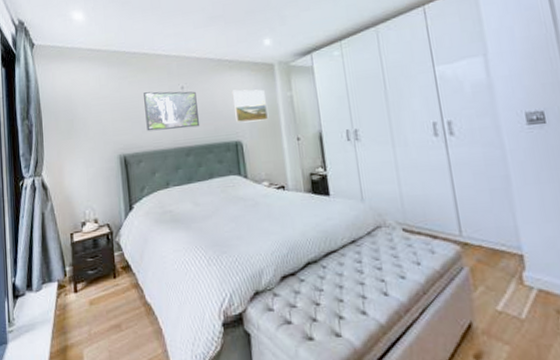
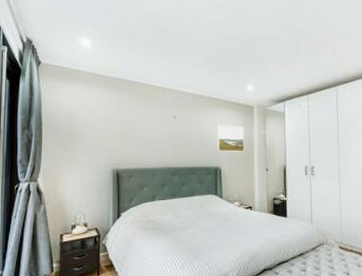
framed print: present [144,91,200,131] -> none [140,117,187,152]

